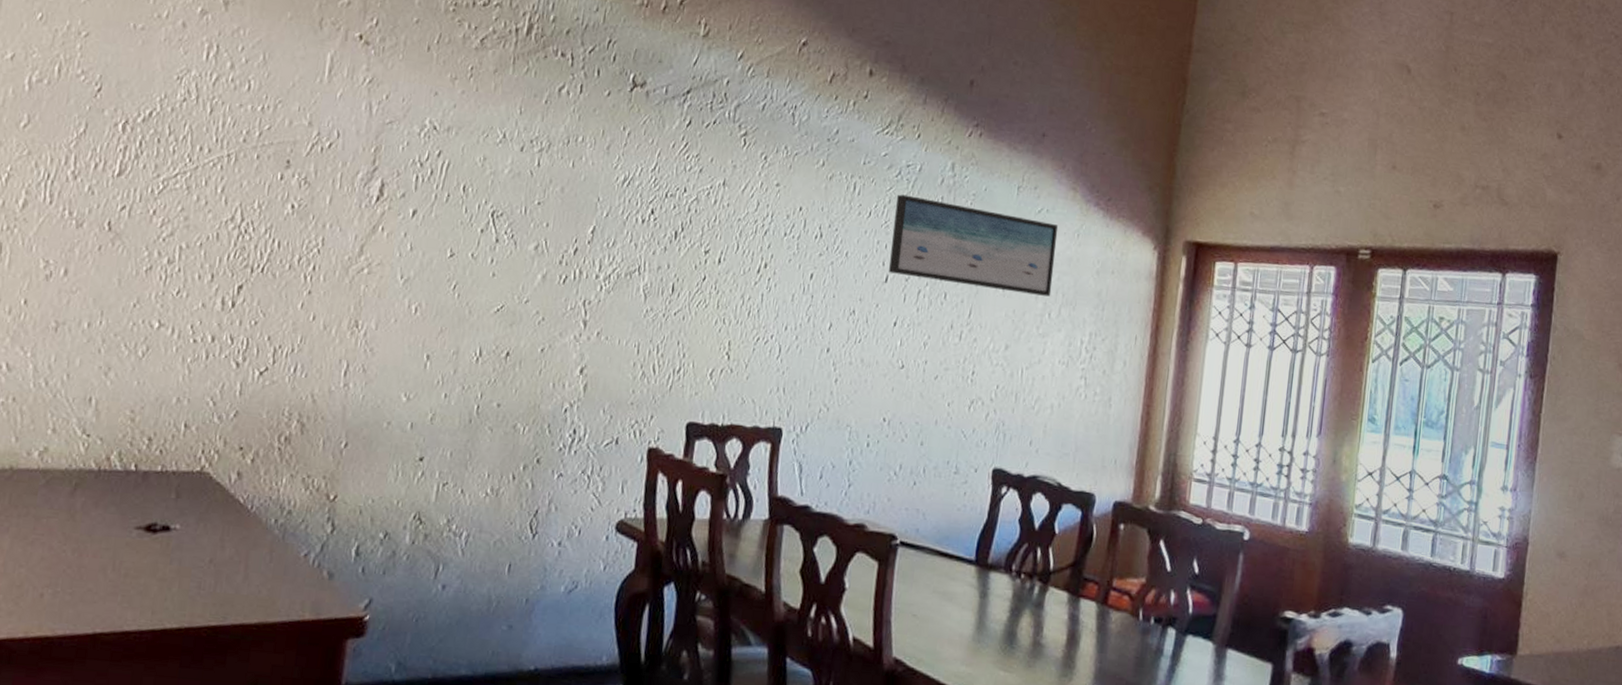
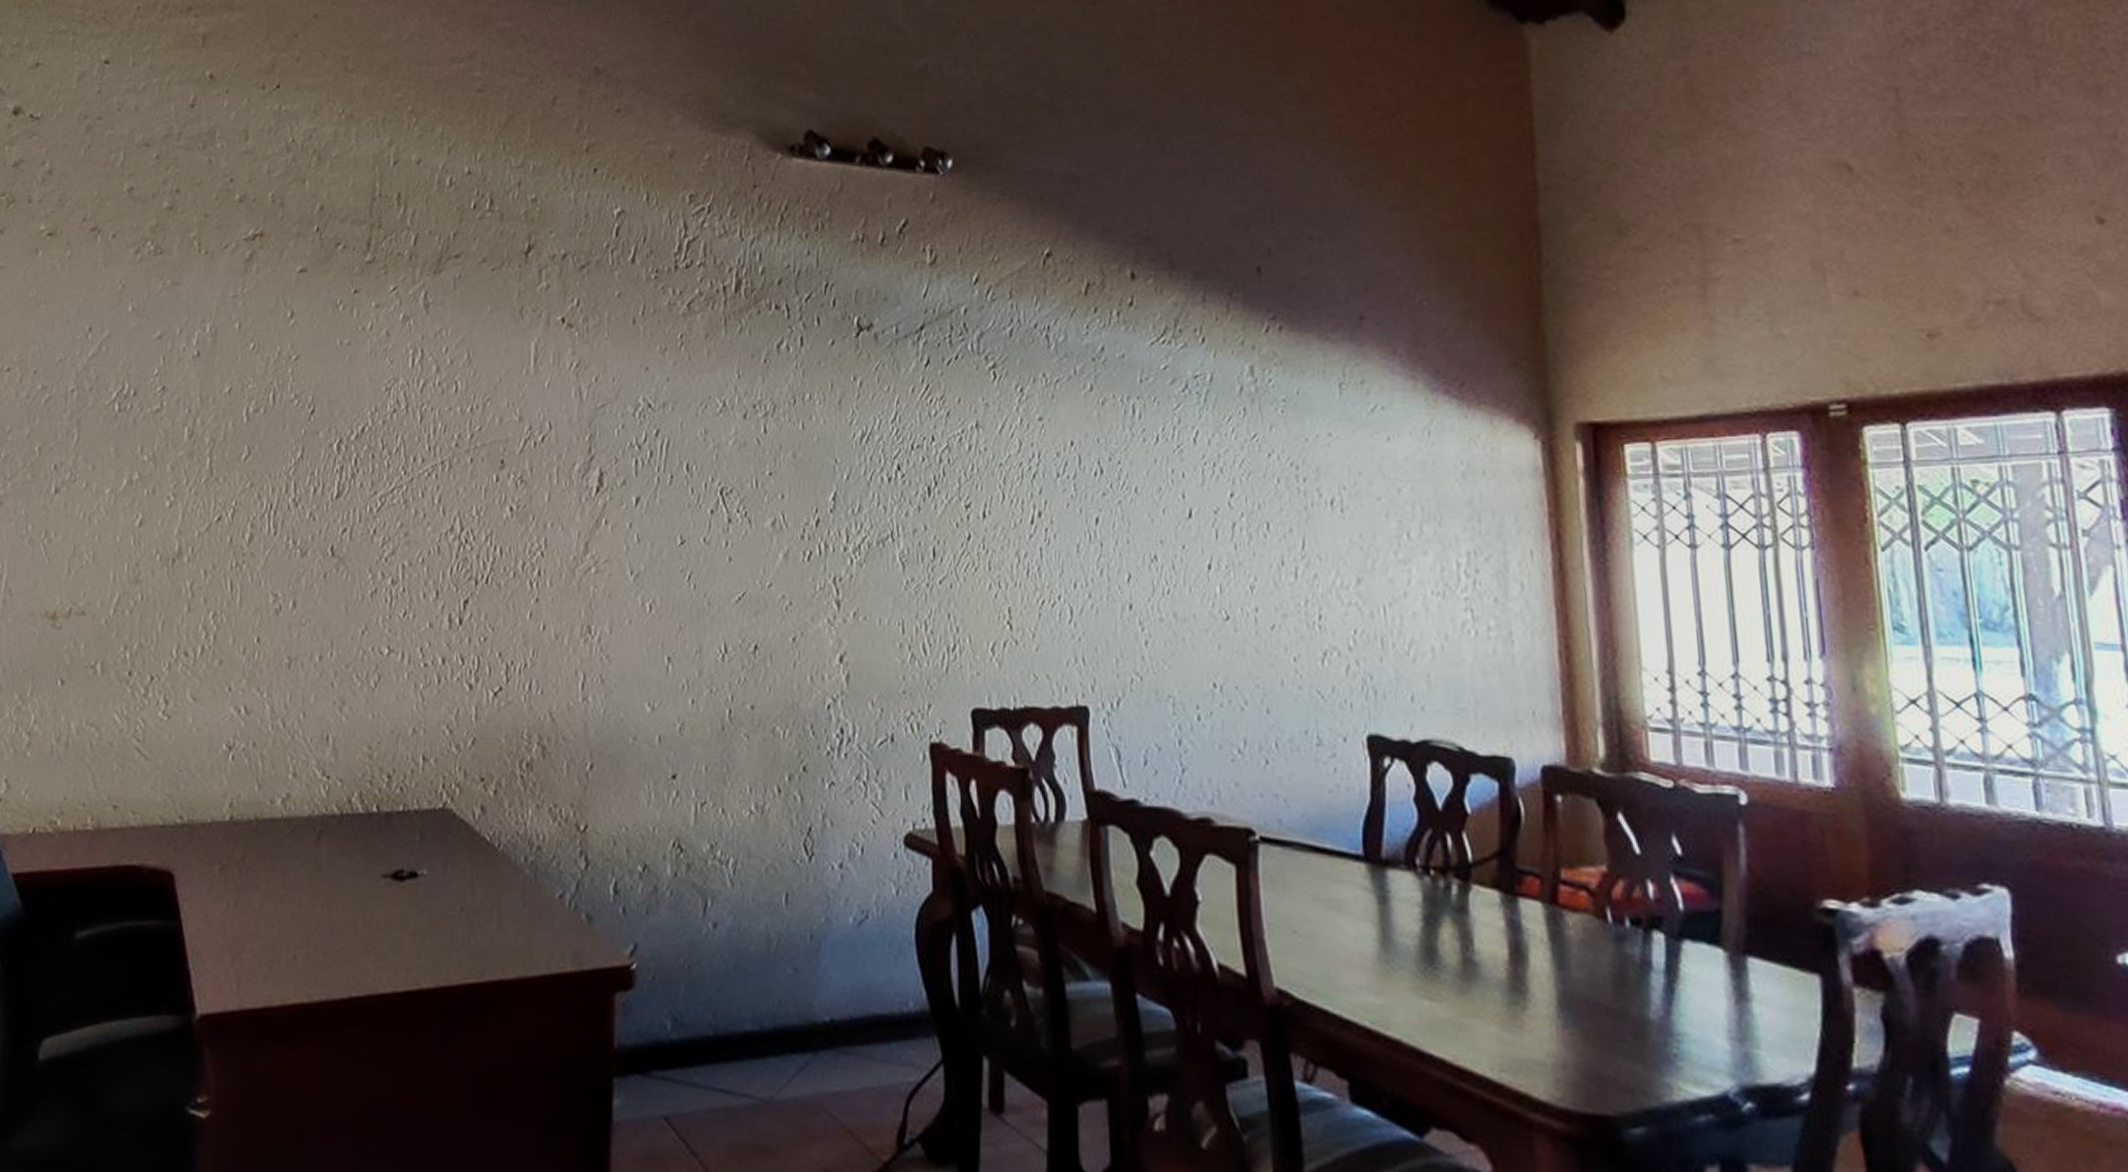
wall art: present [889,194,1059,297] -> none [1186,411,1406,513]

